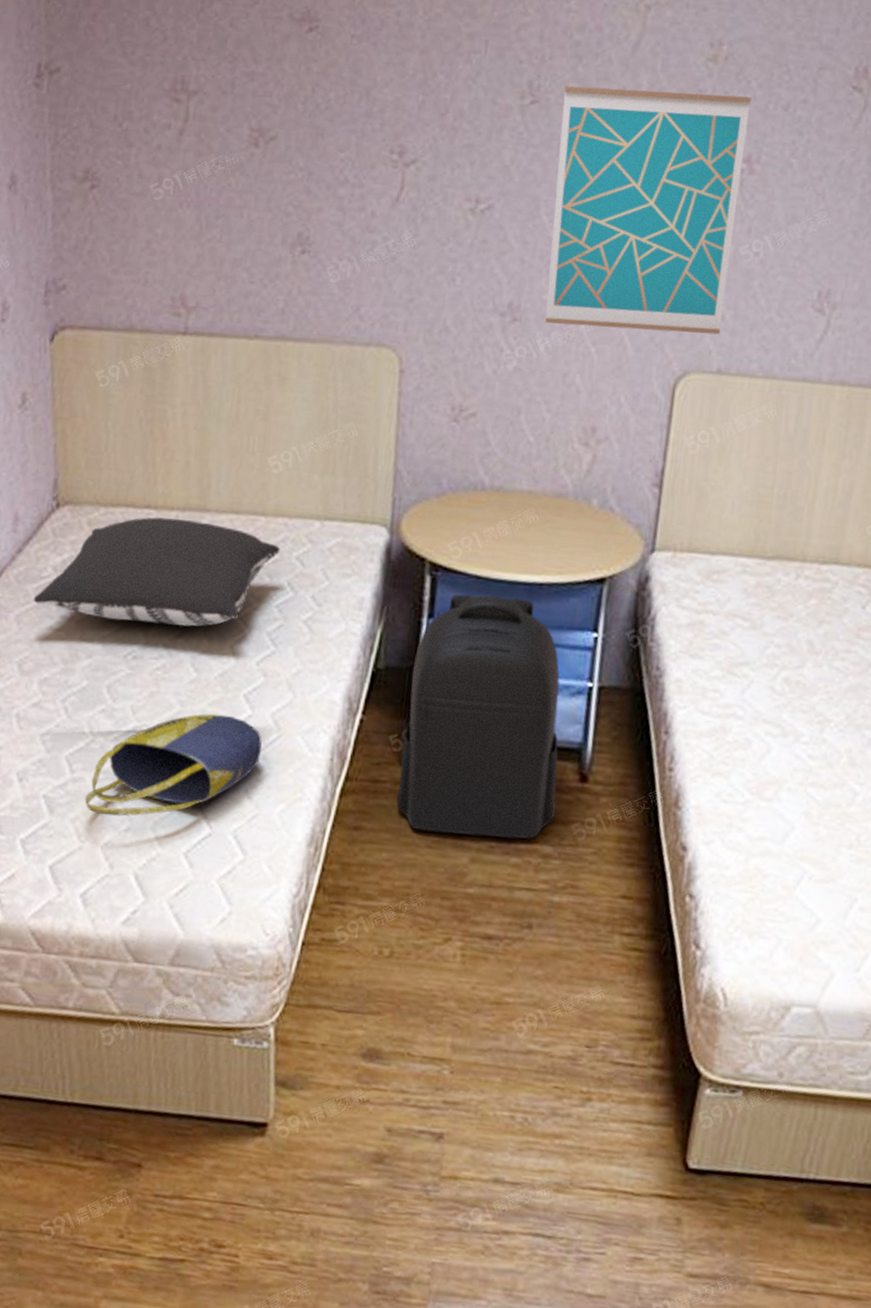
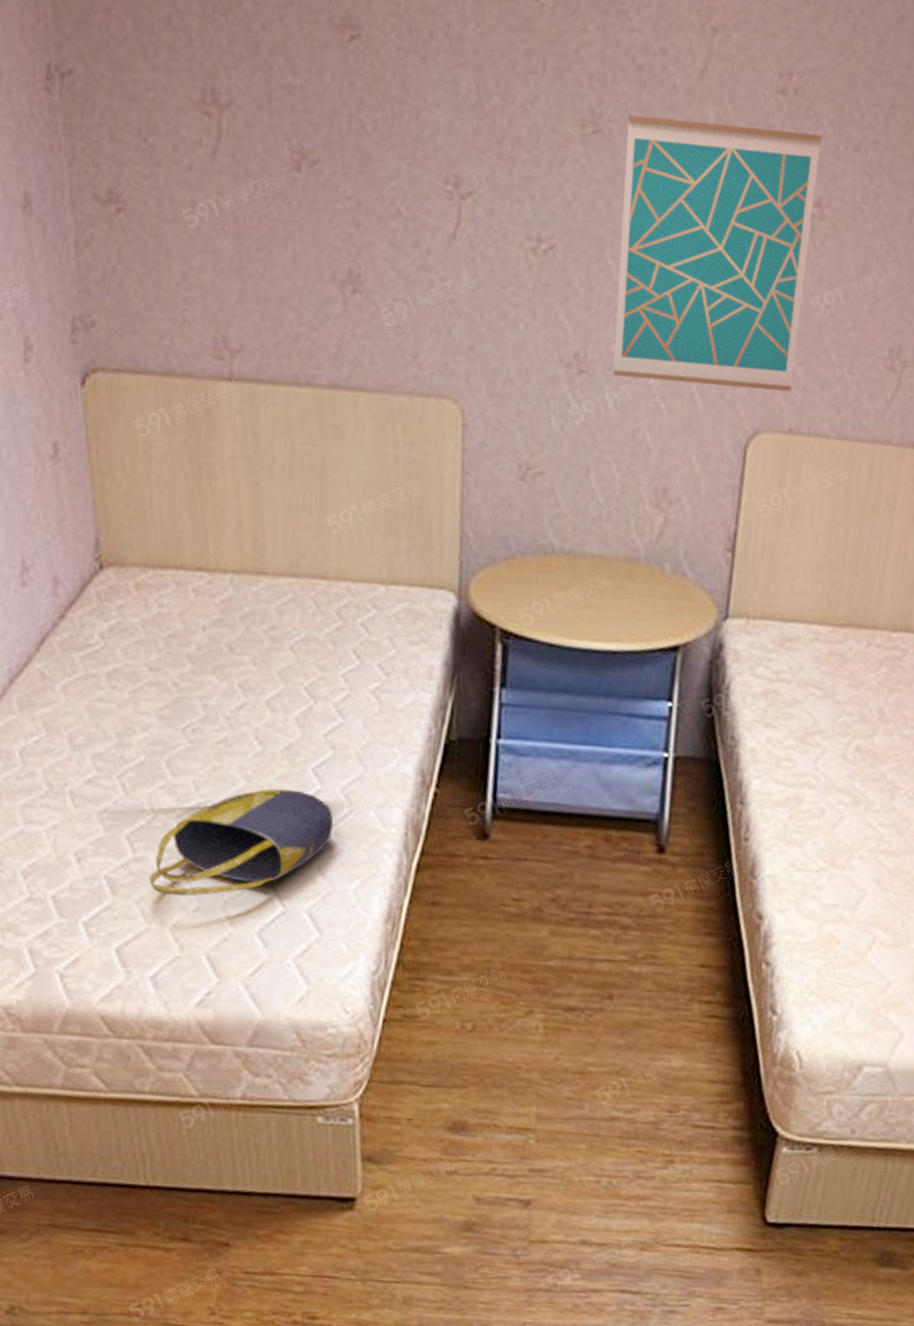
pillow: present [33,516,280,627] -> none [80,579,344,698]
backpack: present [396,594,560,839] -> none [473,662,636,911]

